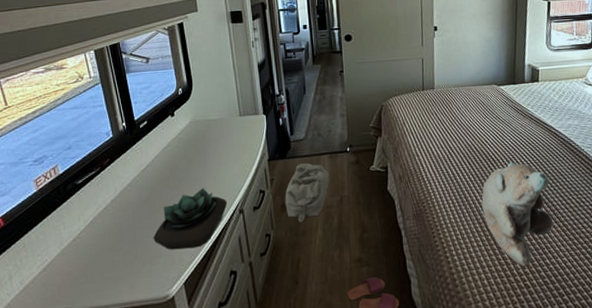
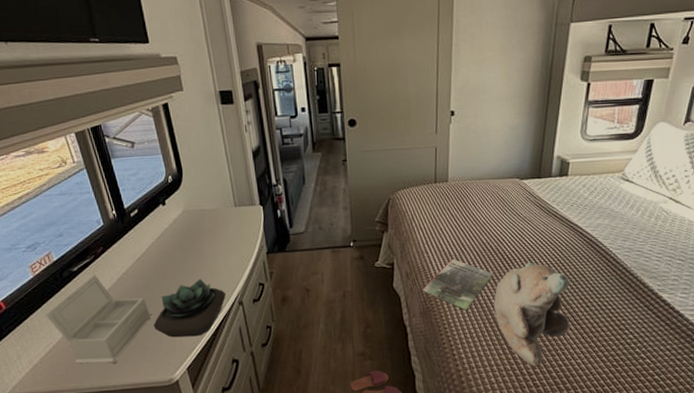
jewelry box: none [43,186,153,284] -> present [45,274,152,365]
duffel bag: present [285,163,330,223] -> none [285,257,332,317]
magazine: none [414,161,480,212] -> present [422,258,493,311]

